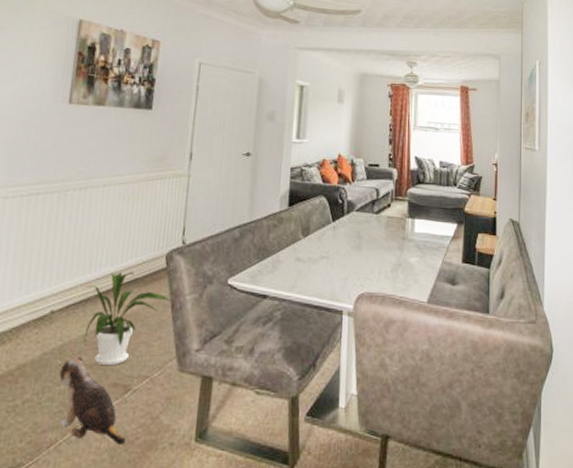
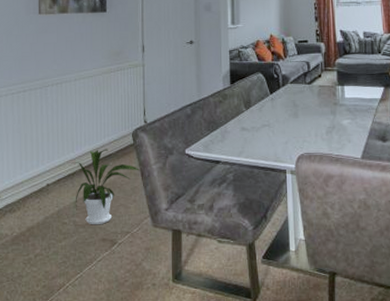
plush toy: present [56,355,127,445] -> none [56,218,118,286]

